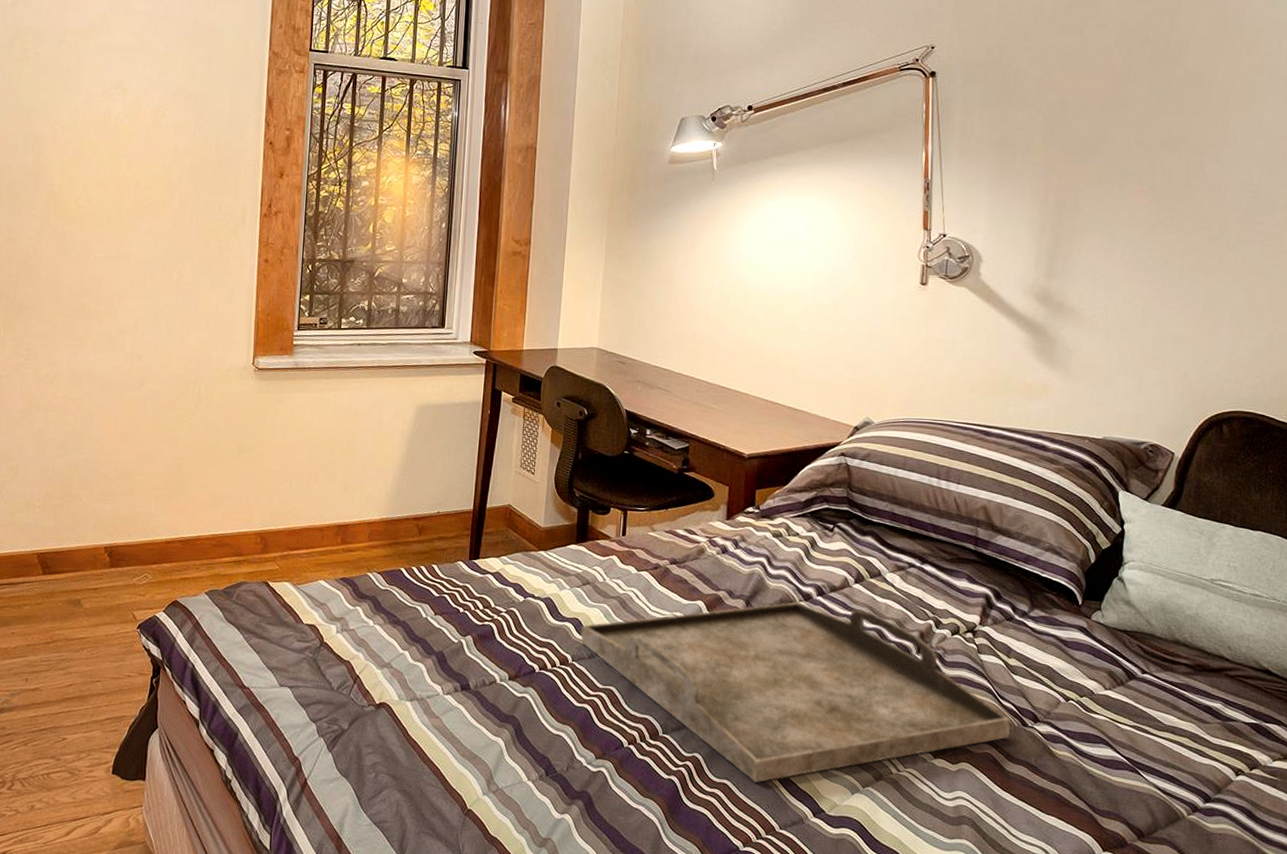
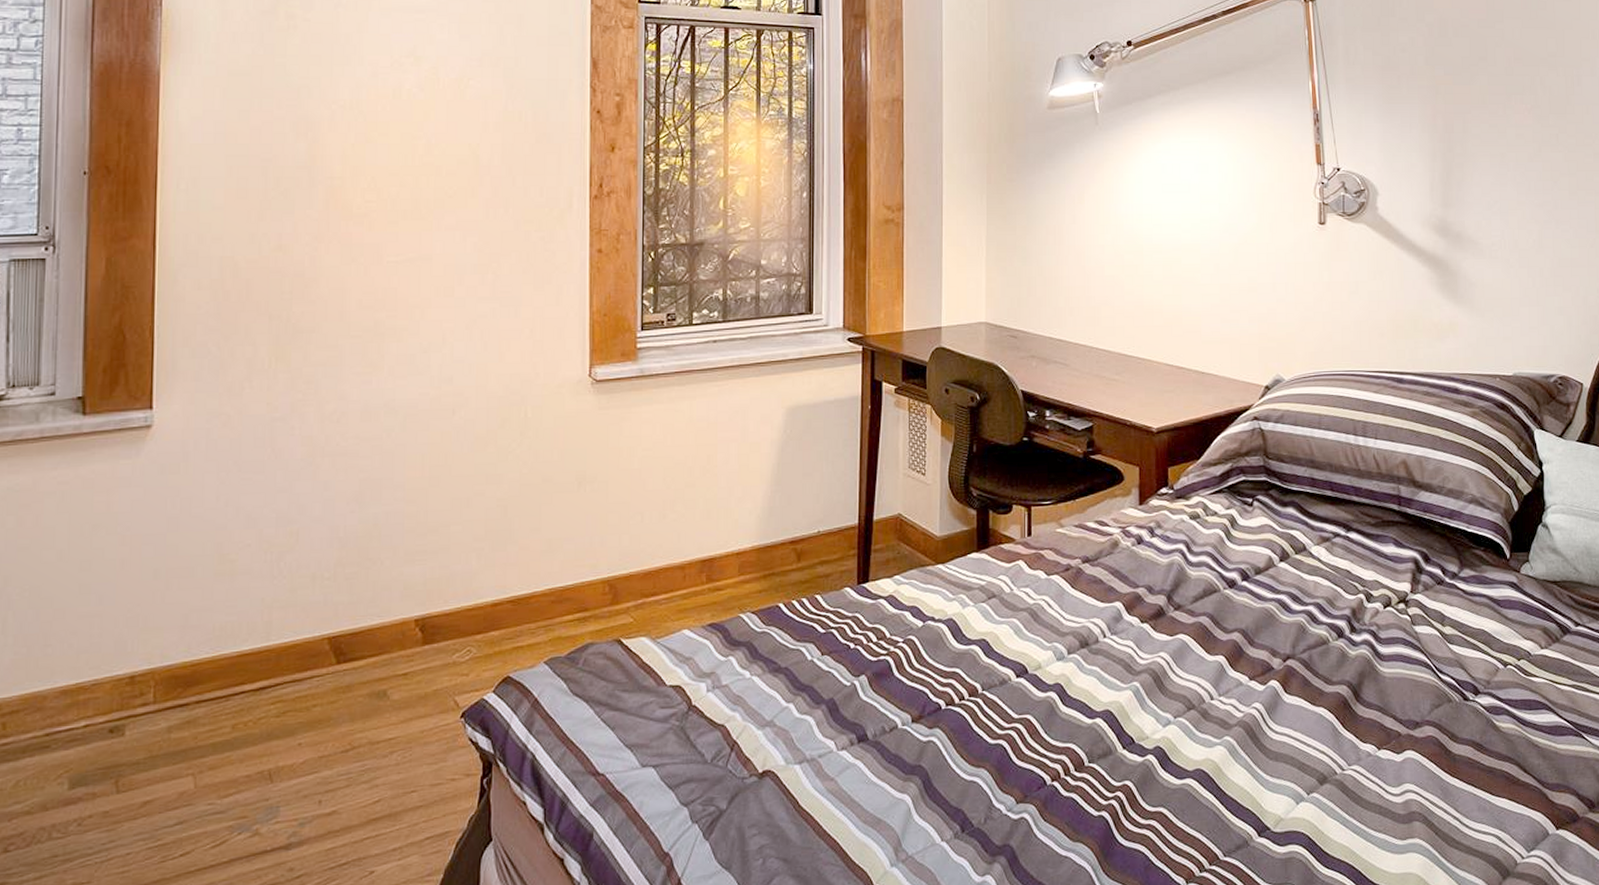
serving tray: present [580,601,1011,782] -> none [990,589,1452,806]

